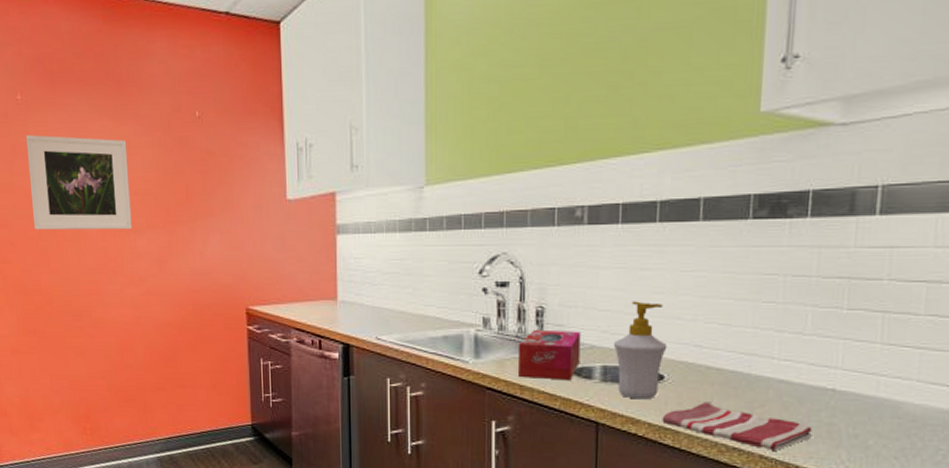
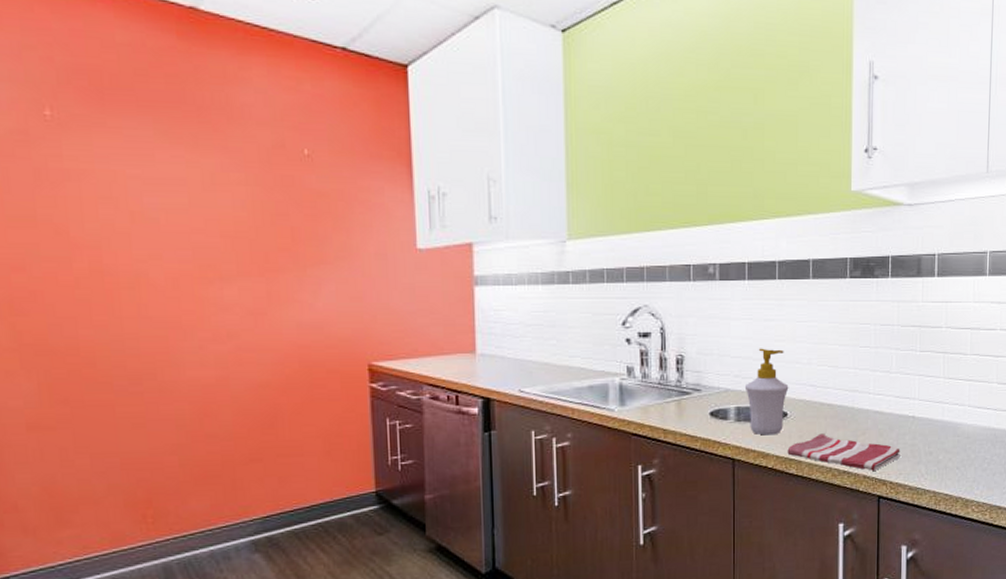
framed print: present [26,135,132,230] -> none [57,159,217,277]
tissue box: present [519,329,581,381] -> none [662,376,717,423]

